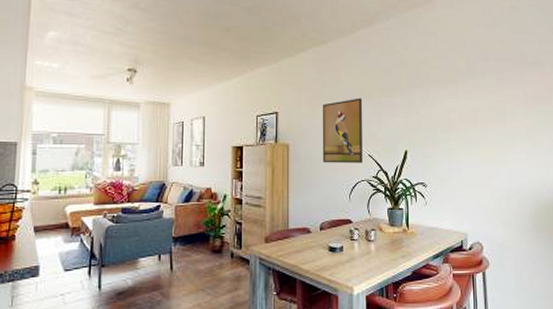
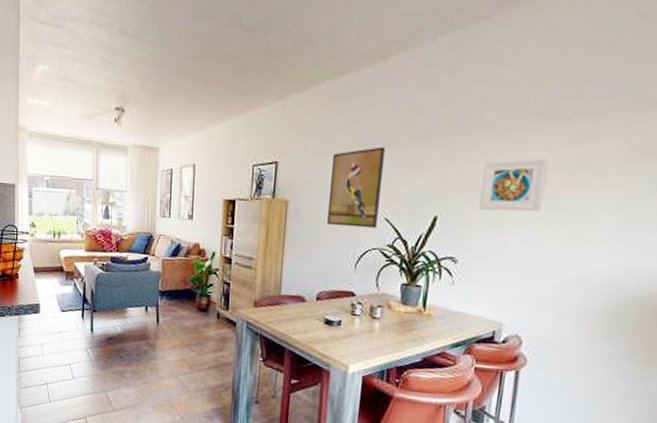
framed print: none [435,103,478,143] -> present [479,157,549,212]

